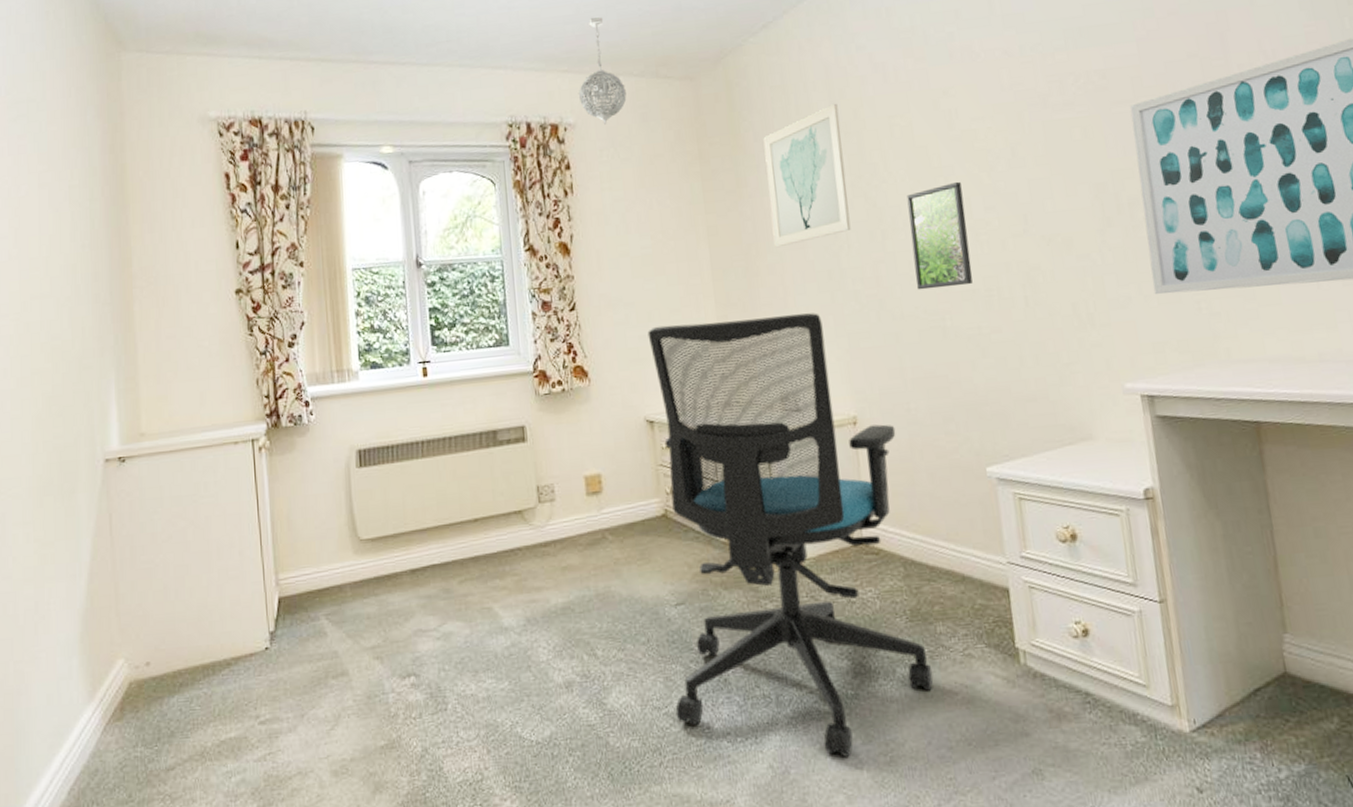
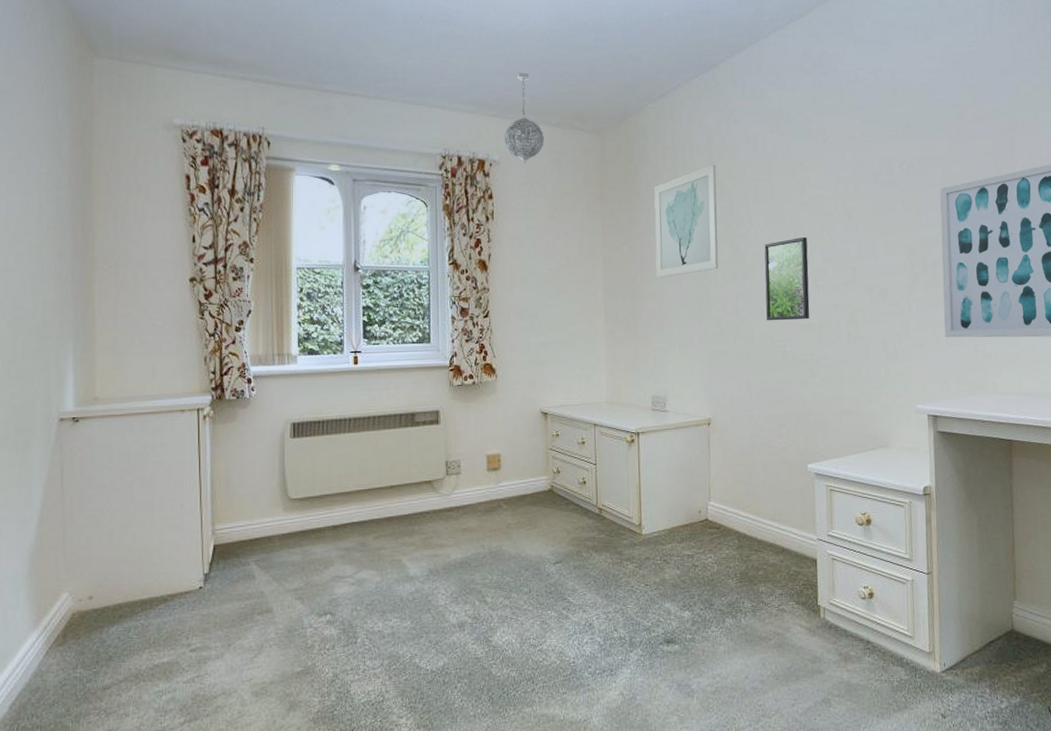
office chair: present [647,313,934,757] -> none [548,333,754,687]

